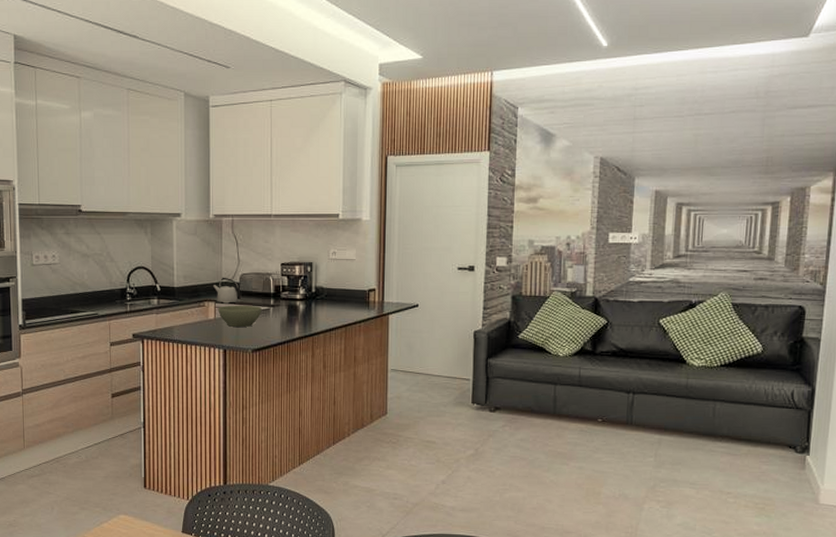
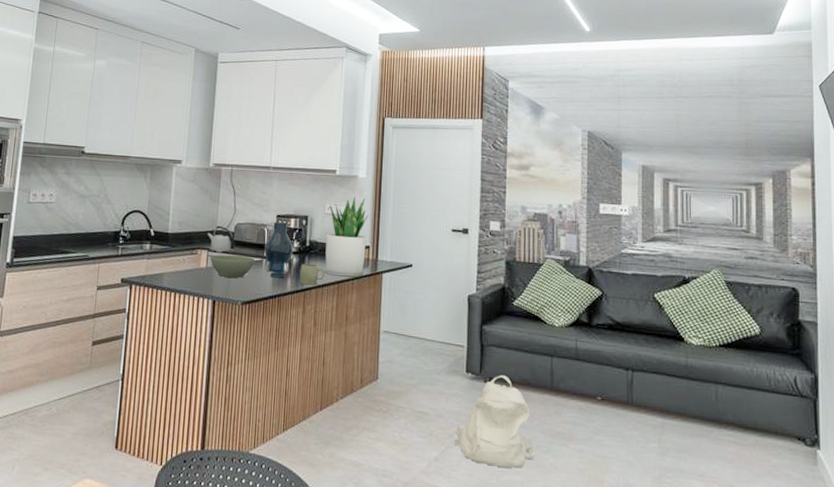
vase: none [270,270,300,325] -> present [264,222,294,278]
mug: none [307,309,332,330] -> present [299,263,325,285]
planter: none [331,240,373,321] -> present [325,196,369,278]
backpack: none [460,404,537,486] -> present [454,375,535,468]

